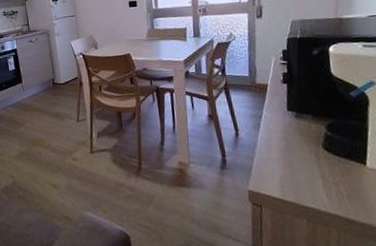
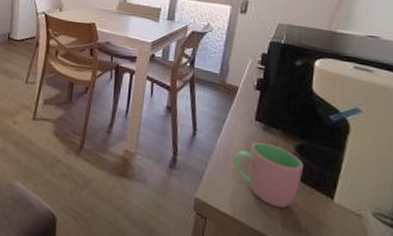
cup: none [274,129,337,183] -> present [233,142,303,209]

